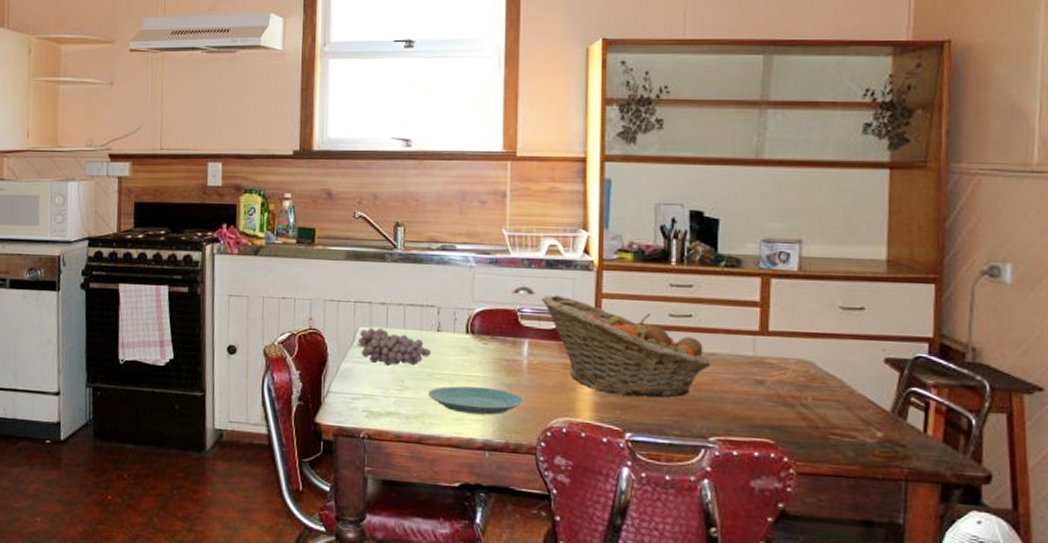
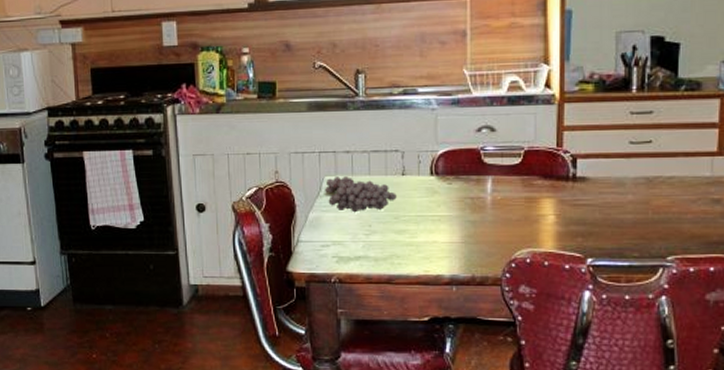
plate: present [427,386,525,415] -> none [394,225,490,252]
fruit basket: present [540,295,711,399] -> none [503,131,670,224]

